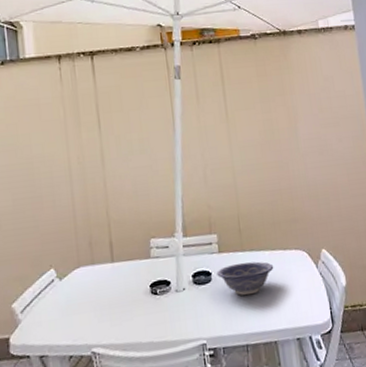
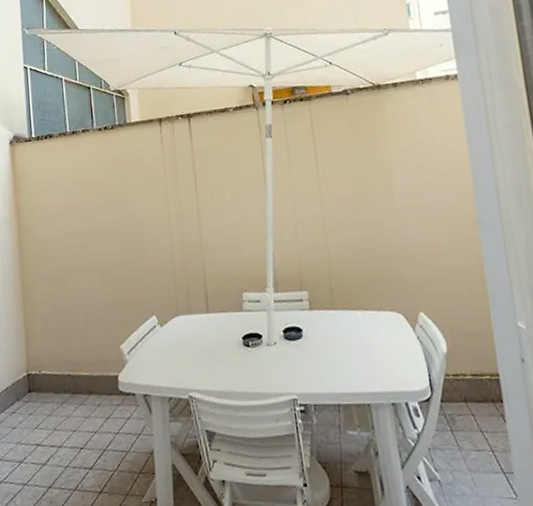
decorative bowl: present [217,261,274,296] -> none [307,321,367,355]

